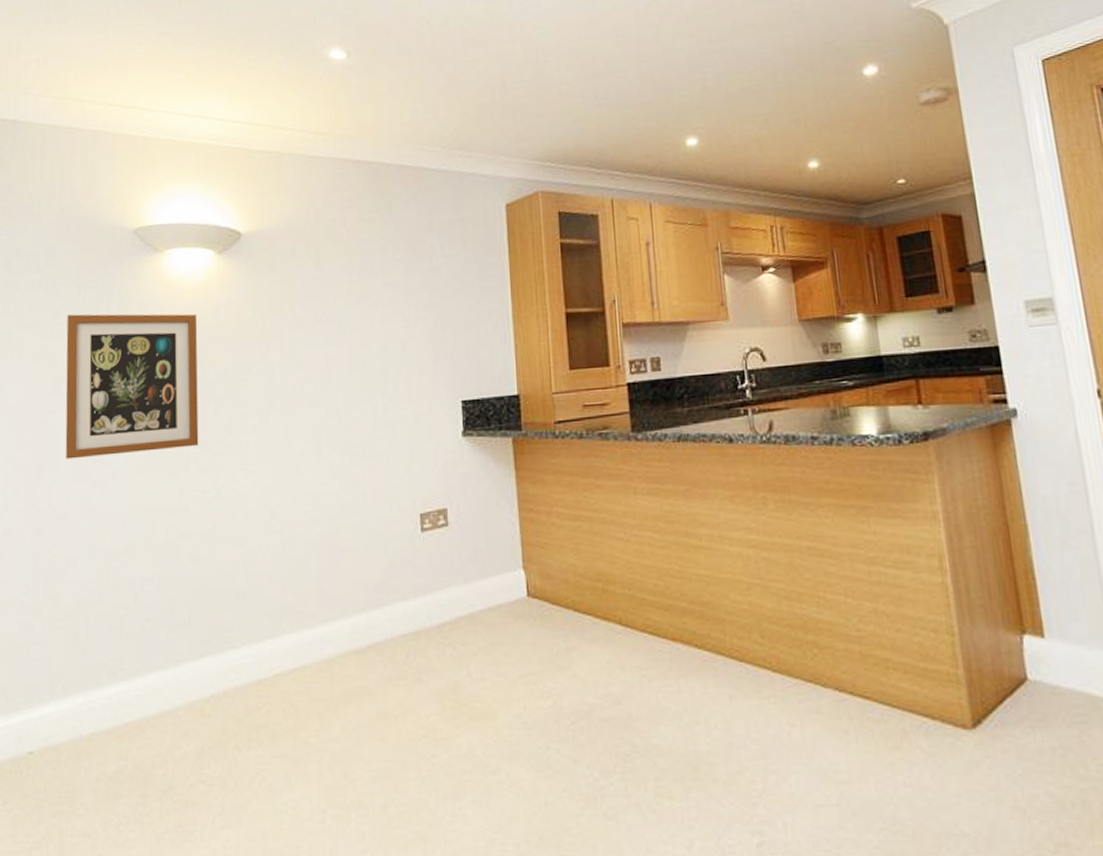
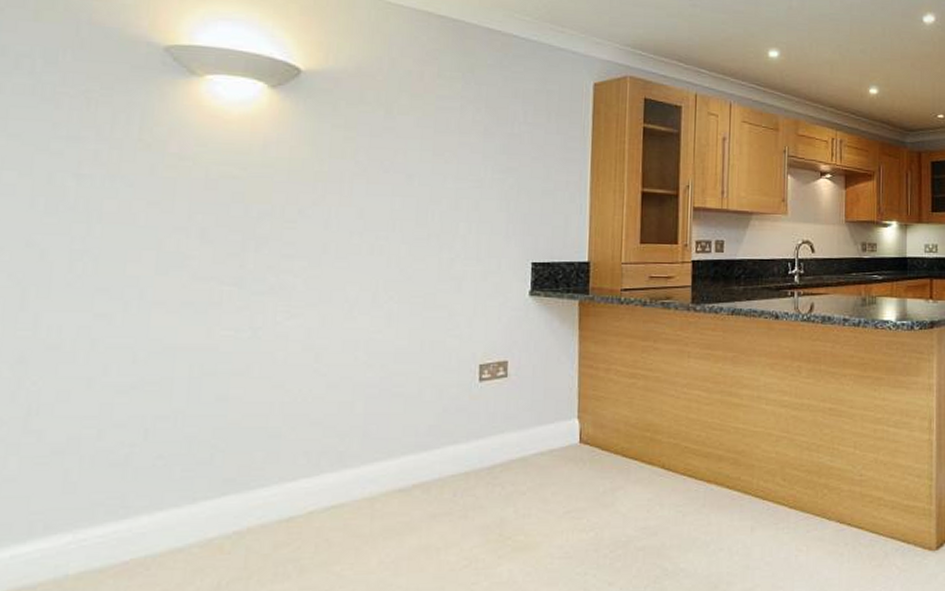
wall art: present [65,313,199,460] -> none [60,129,241,287]

